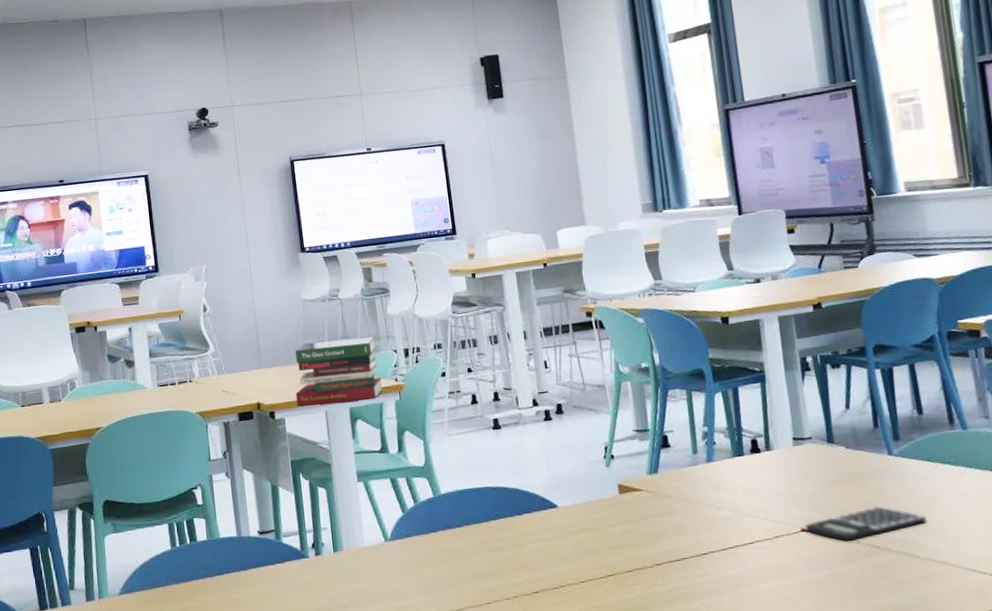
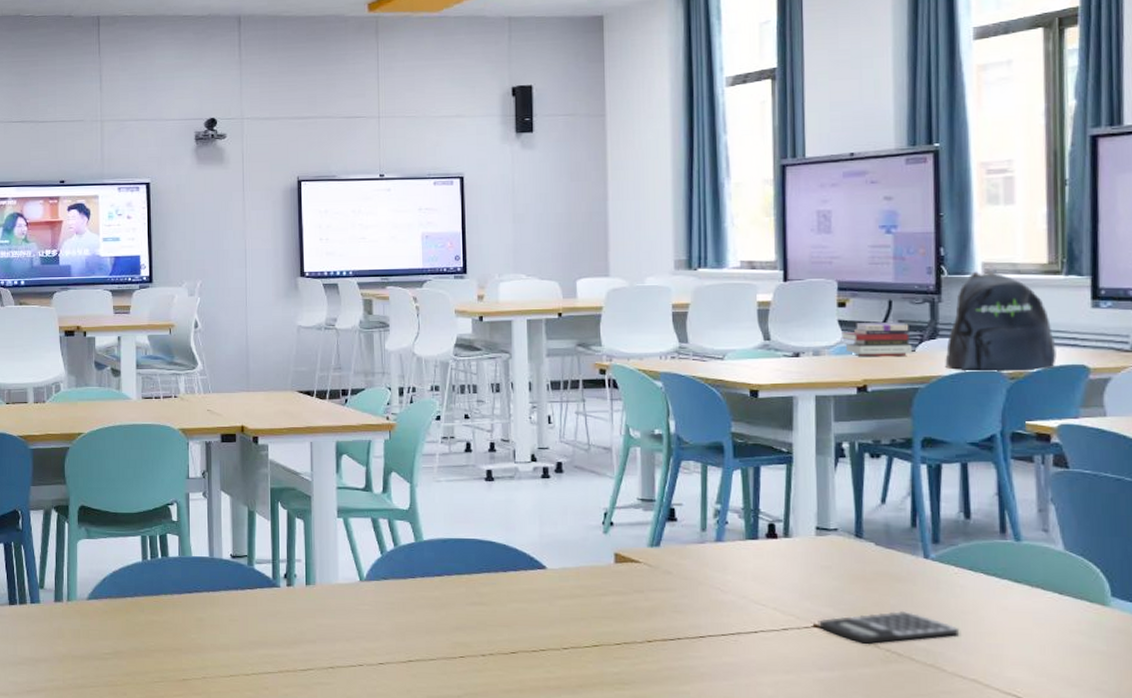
books: present [295,336,383,407] -> none [281,371,373,436]
books: none [794,242,856,276] -> present [842,323,913,357]
backpack: none [883,189,976,281] -> present [945,271,1057,371]

